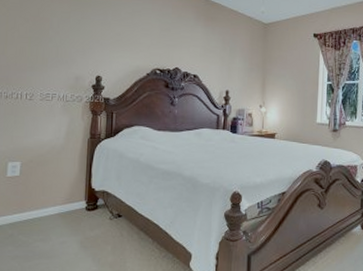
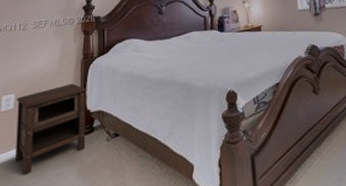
nightstand: none [21,160,93,237] -> present [15,83,87,175]

